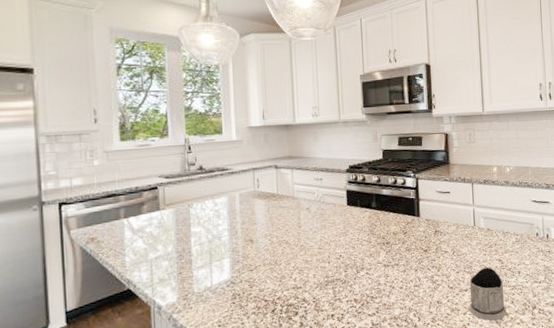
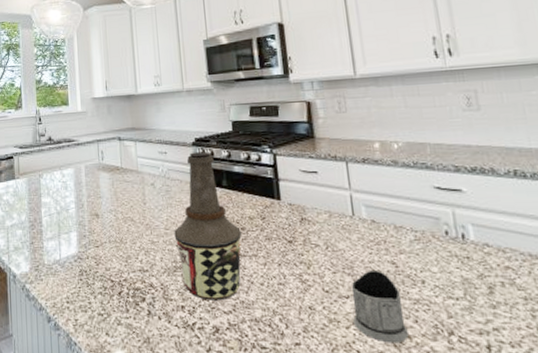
bottle: none [327,177,387,307] -> present [174,152,243,301]

